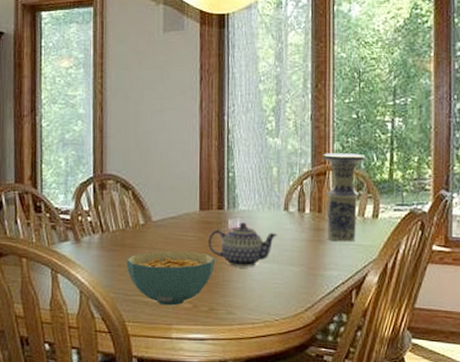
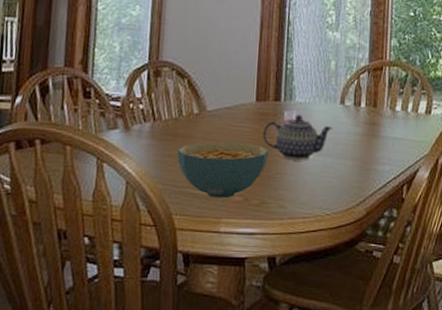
vase: present [323,153,365,242] -> none [380,49,421,137]

